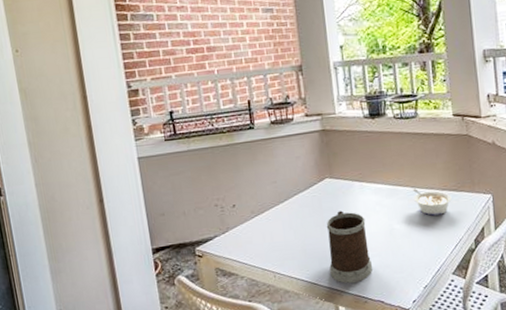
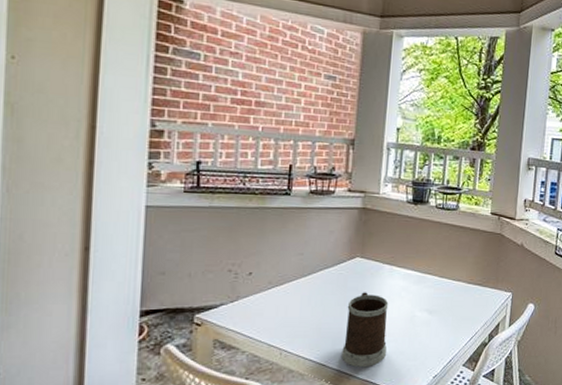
legume: present [413,189,452,216] -> none [439,279,476,307]

